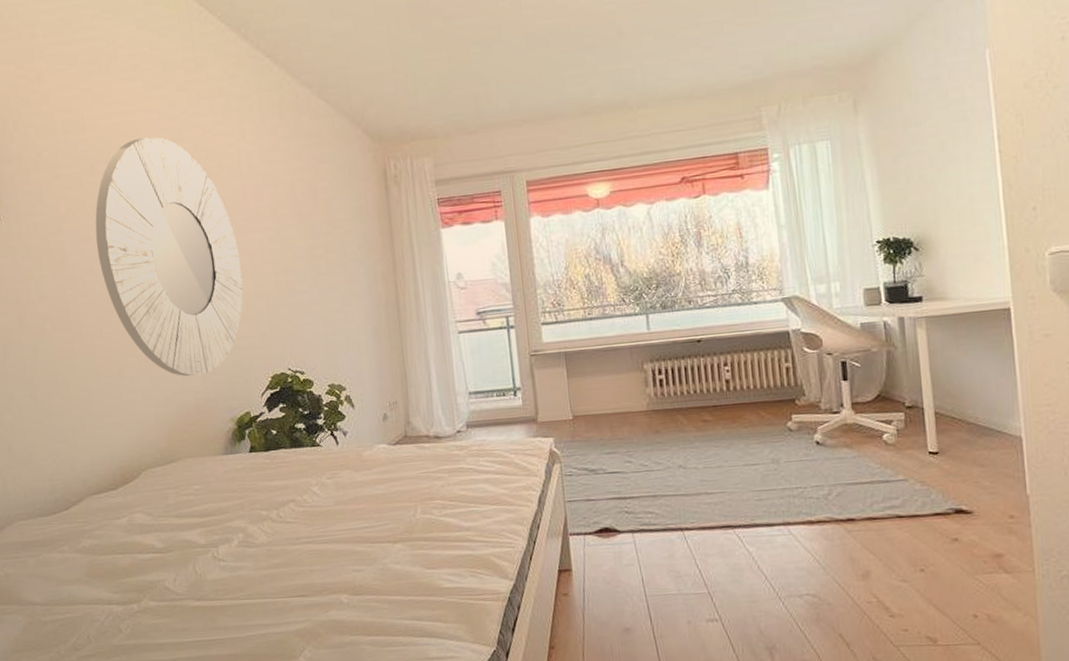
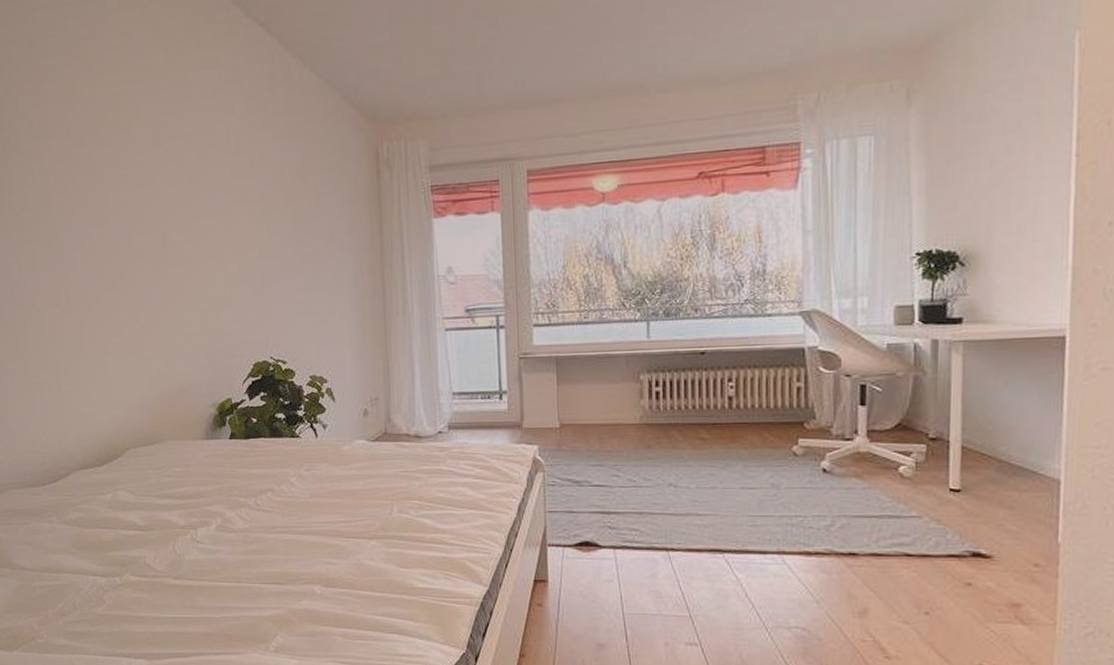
mirror: present [95,136,244,377] -> none [84,109,228,359]

